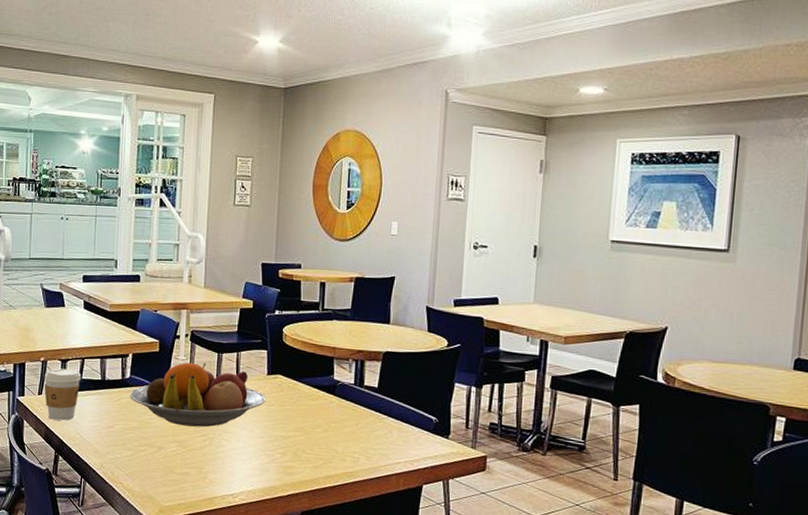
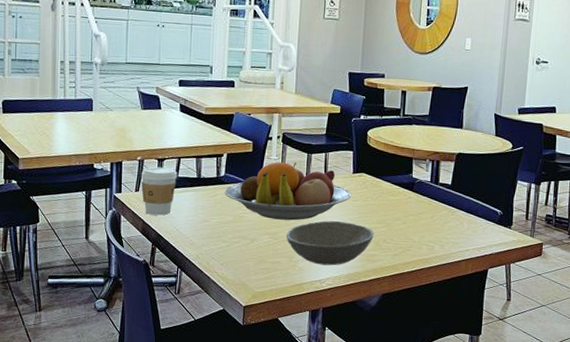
soup bowl: none [195,427,292,478] -> present [286,220,374,266]

